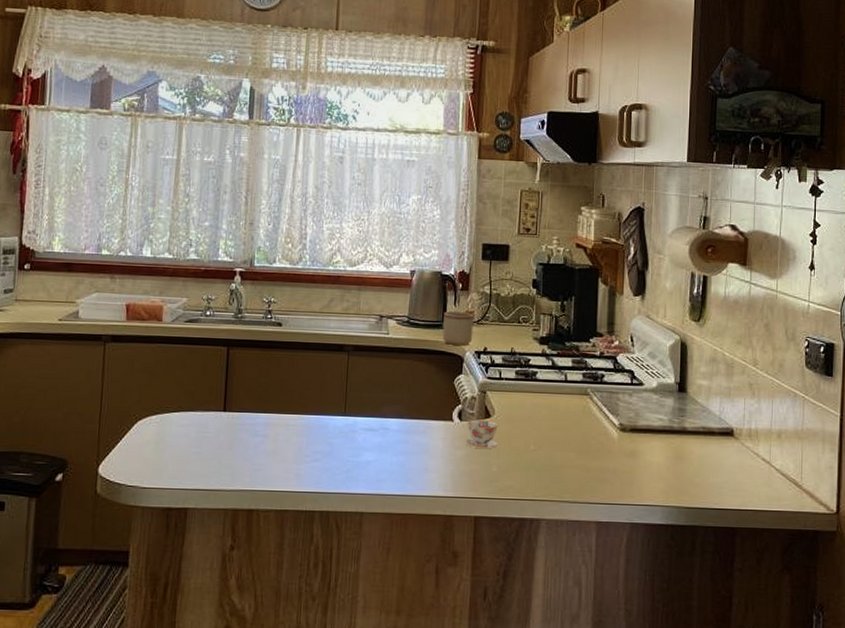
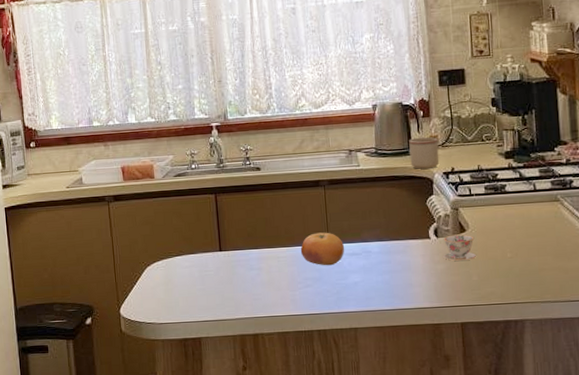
fruit: none [313,402,362,440] -> present [300,232,345,266]

